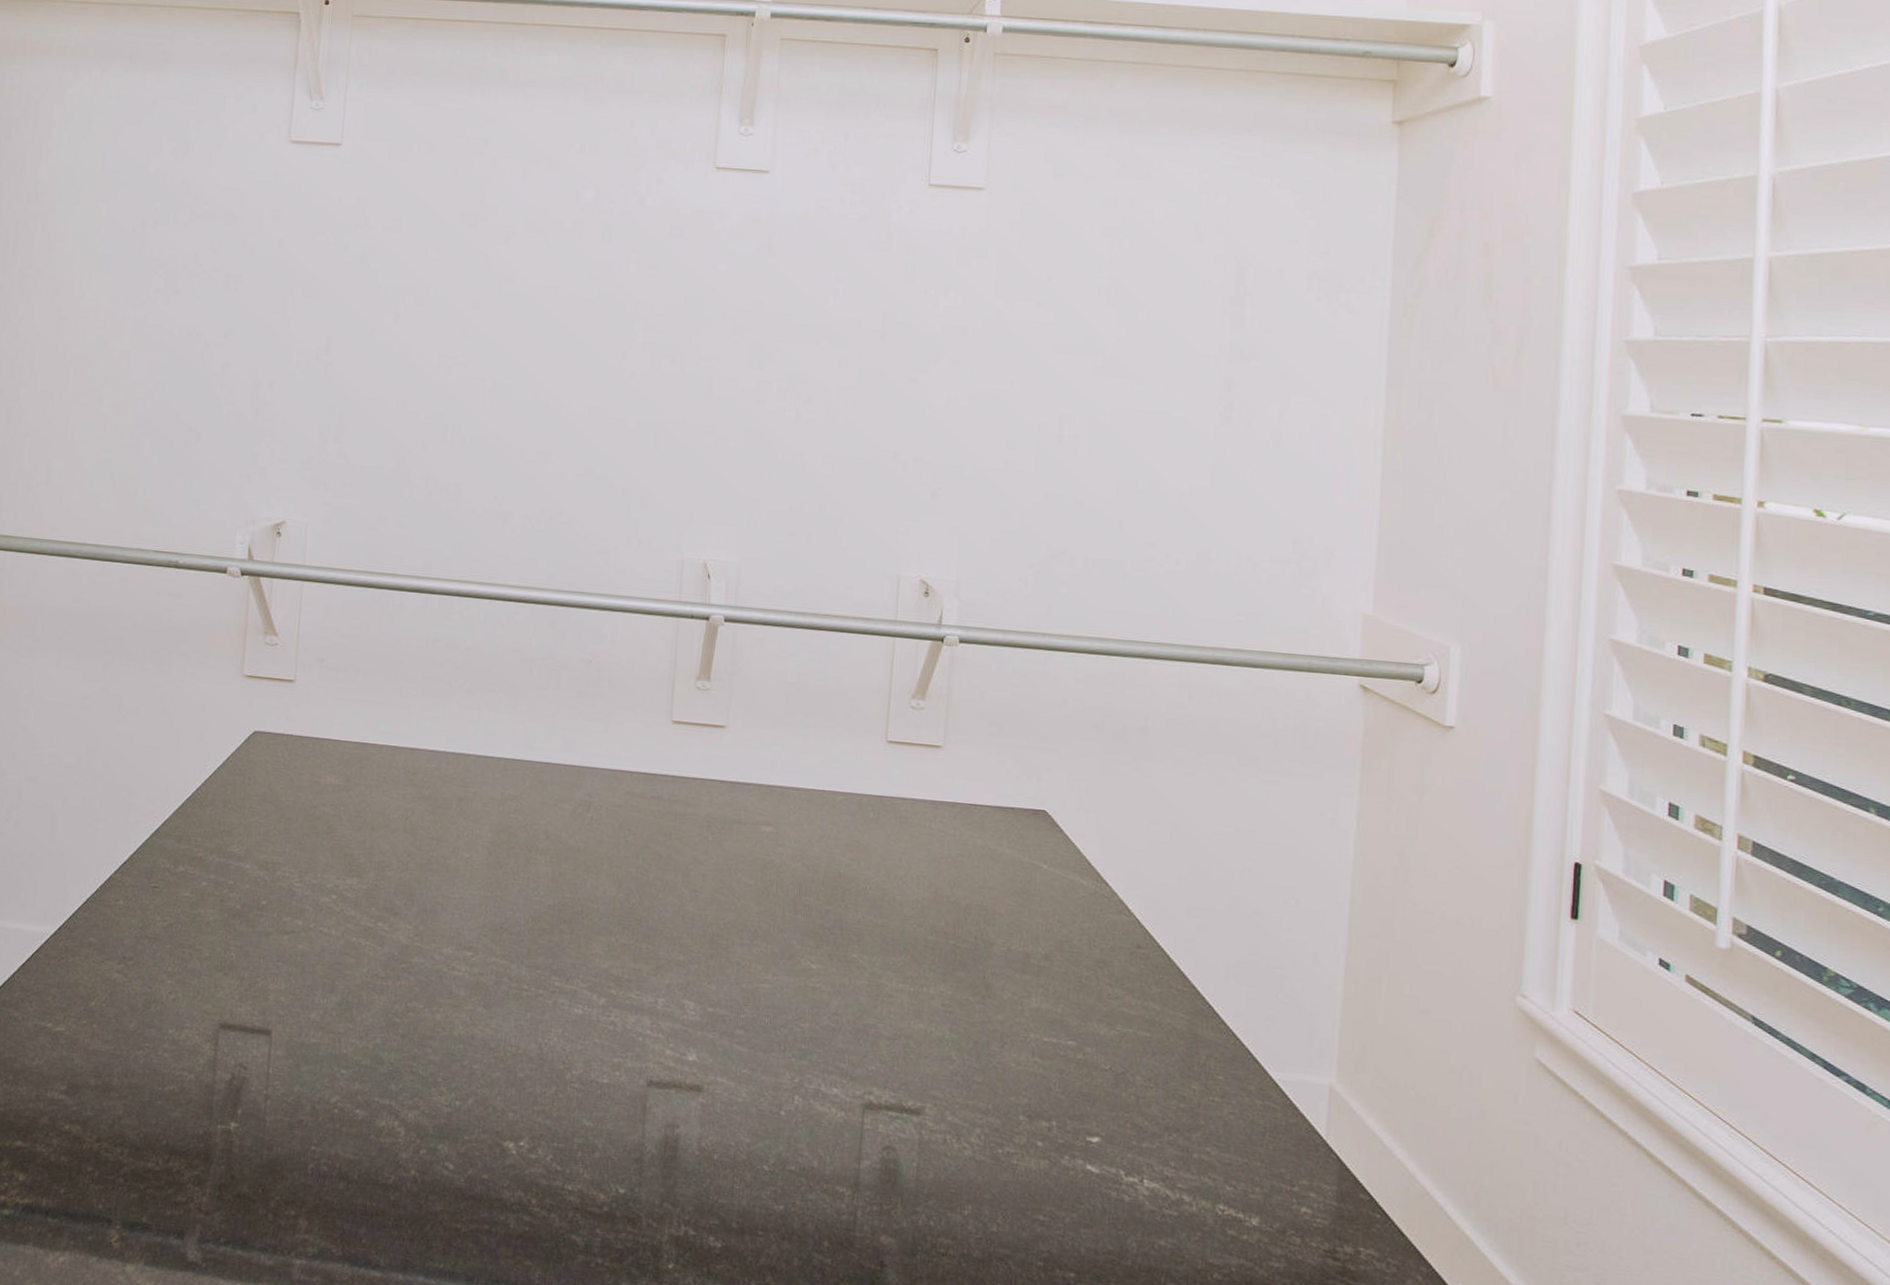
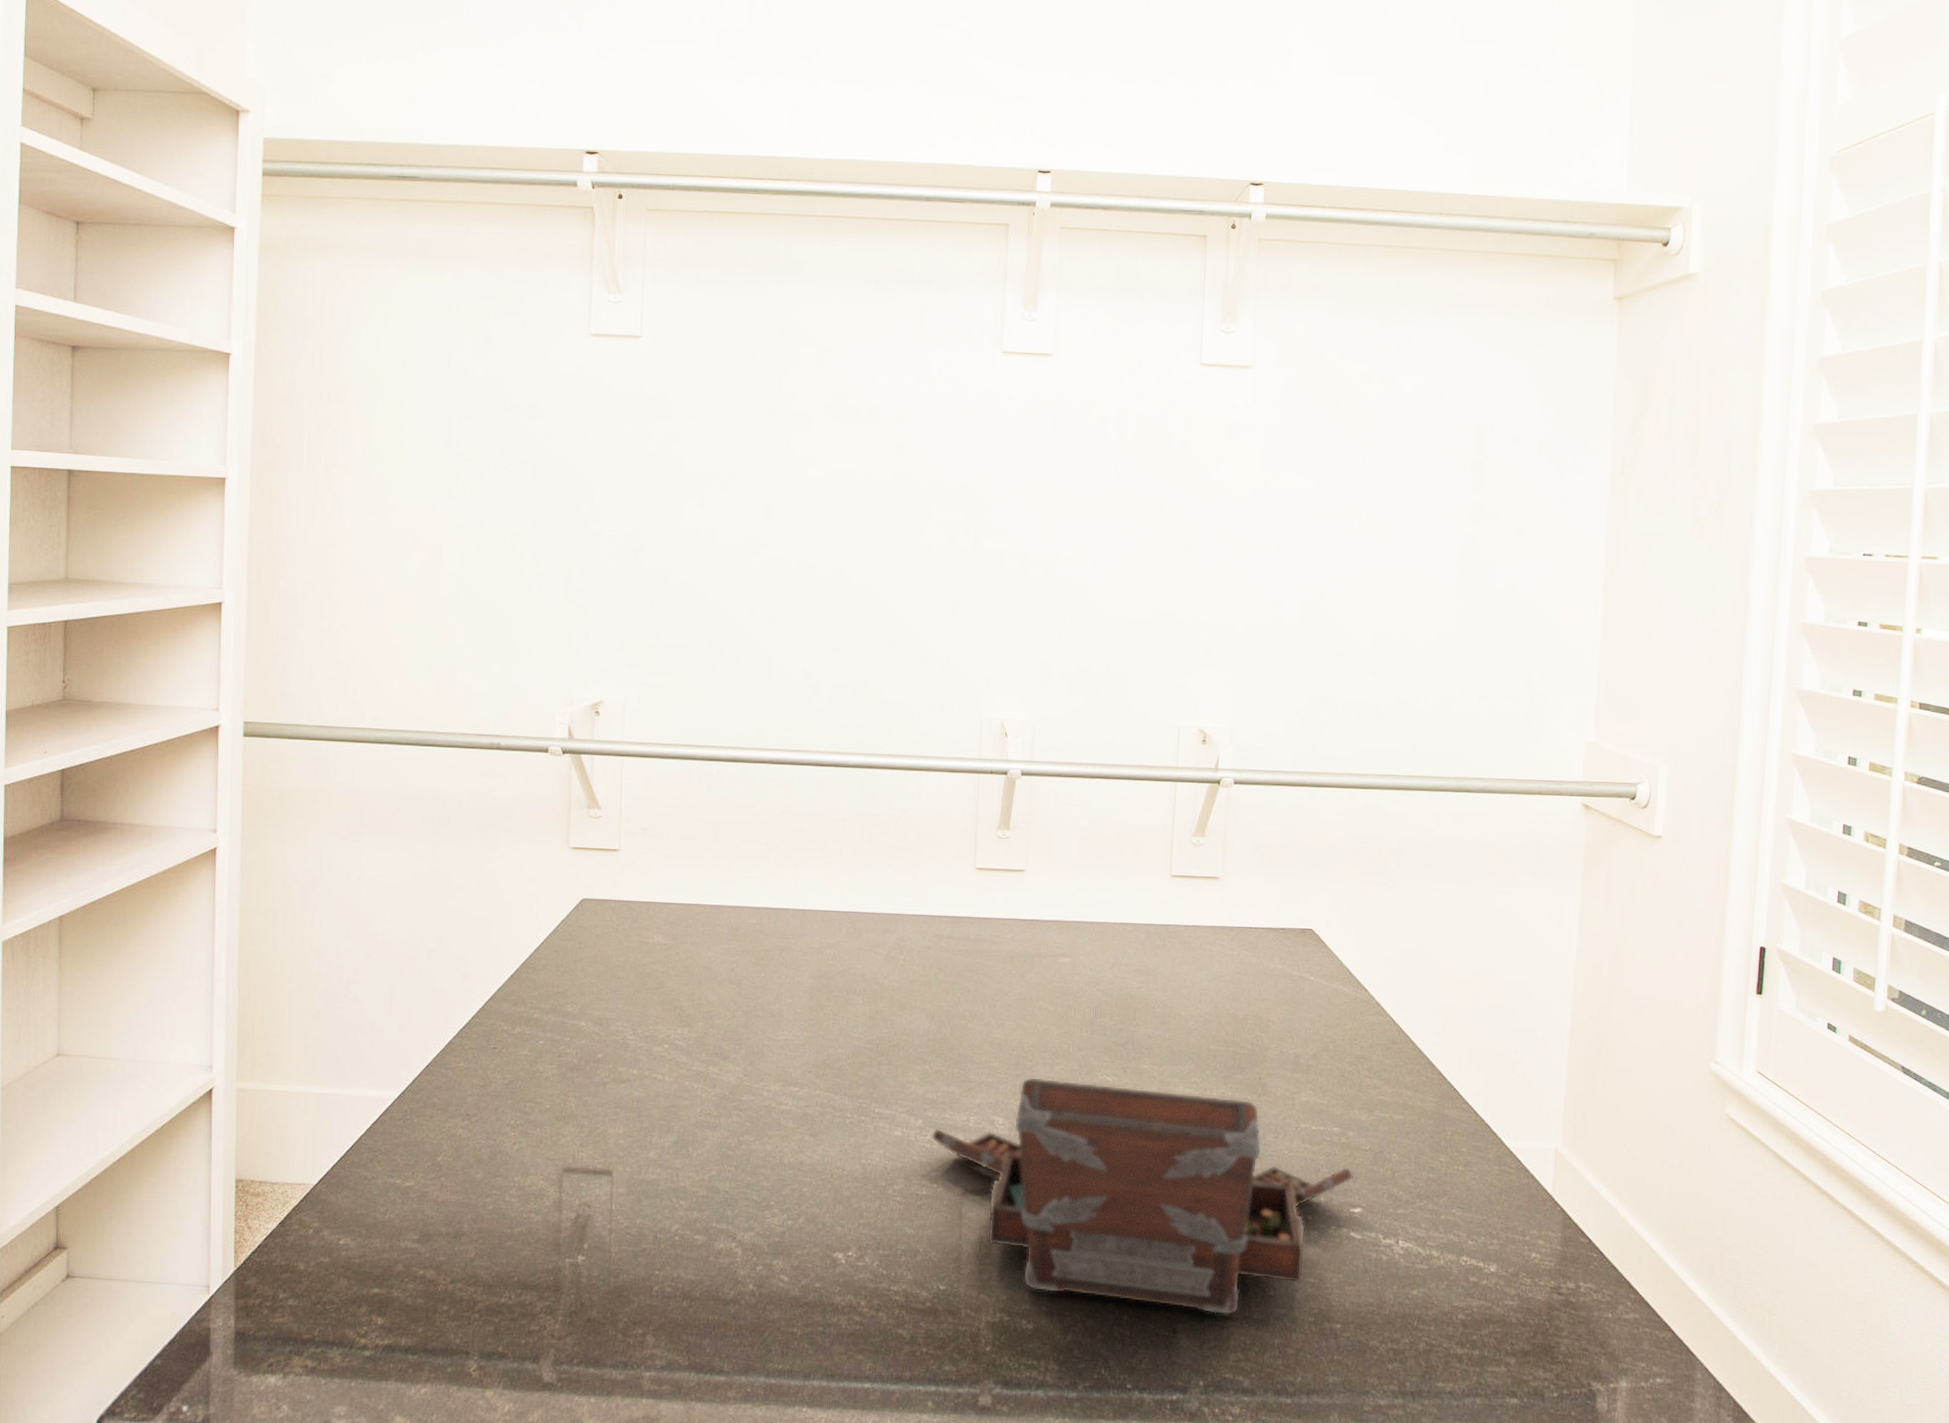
instrument case: none [615,958,1091,1251] -> present [931,1077,1353,1316]

